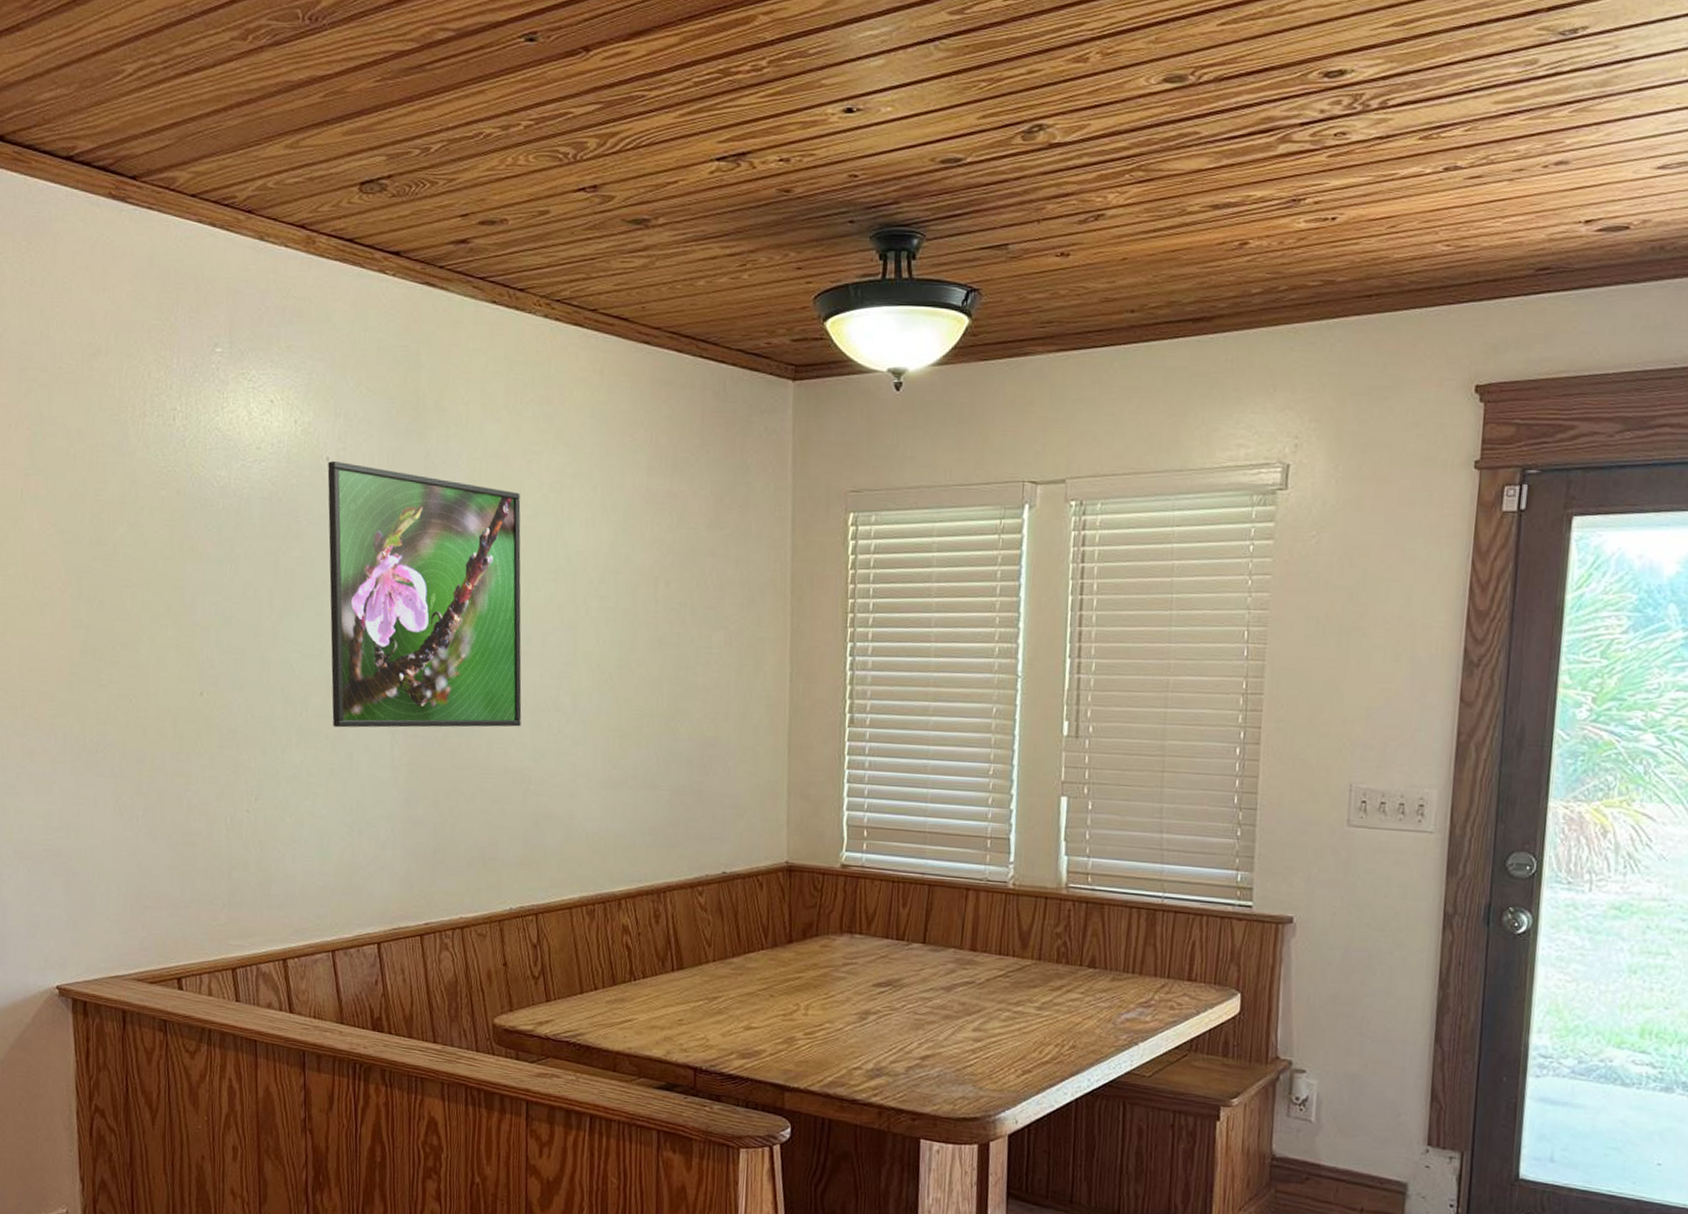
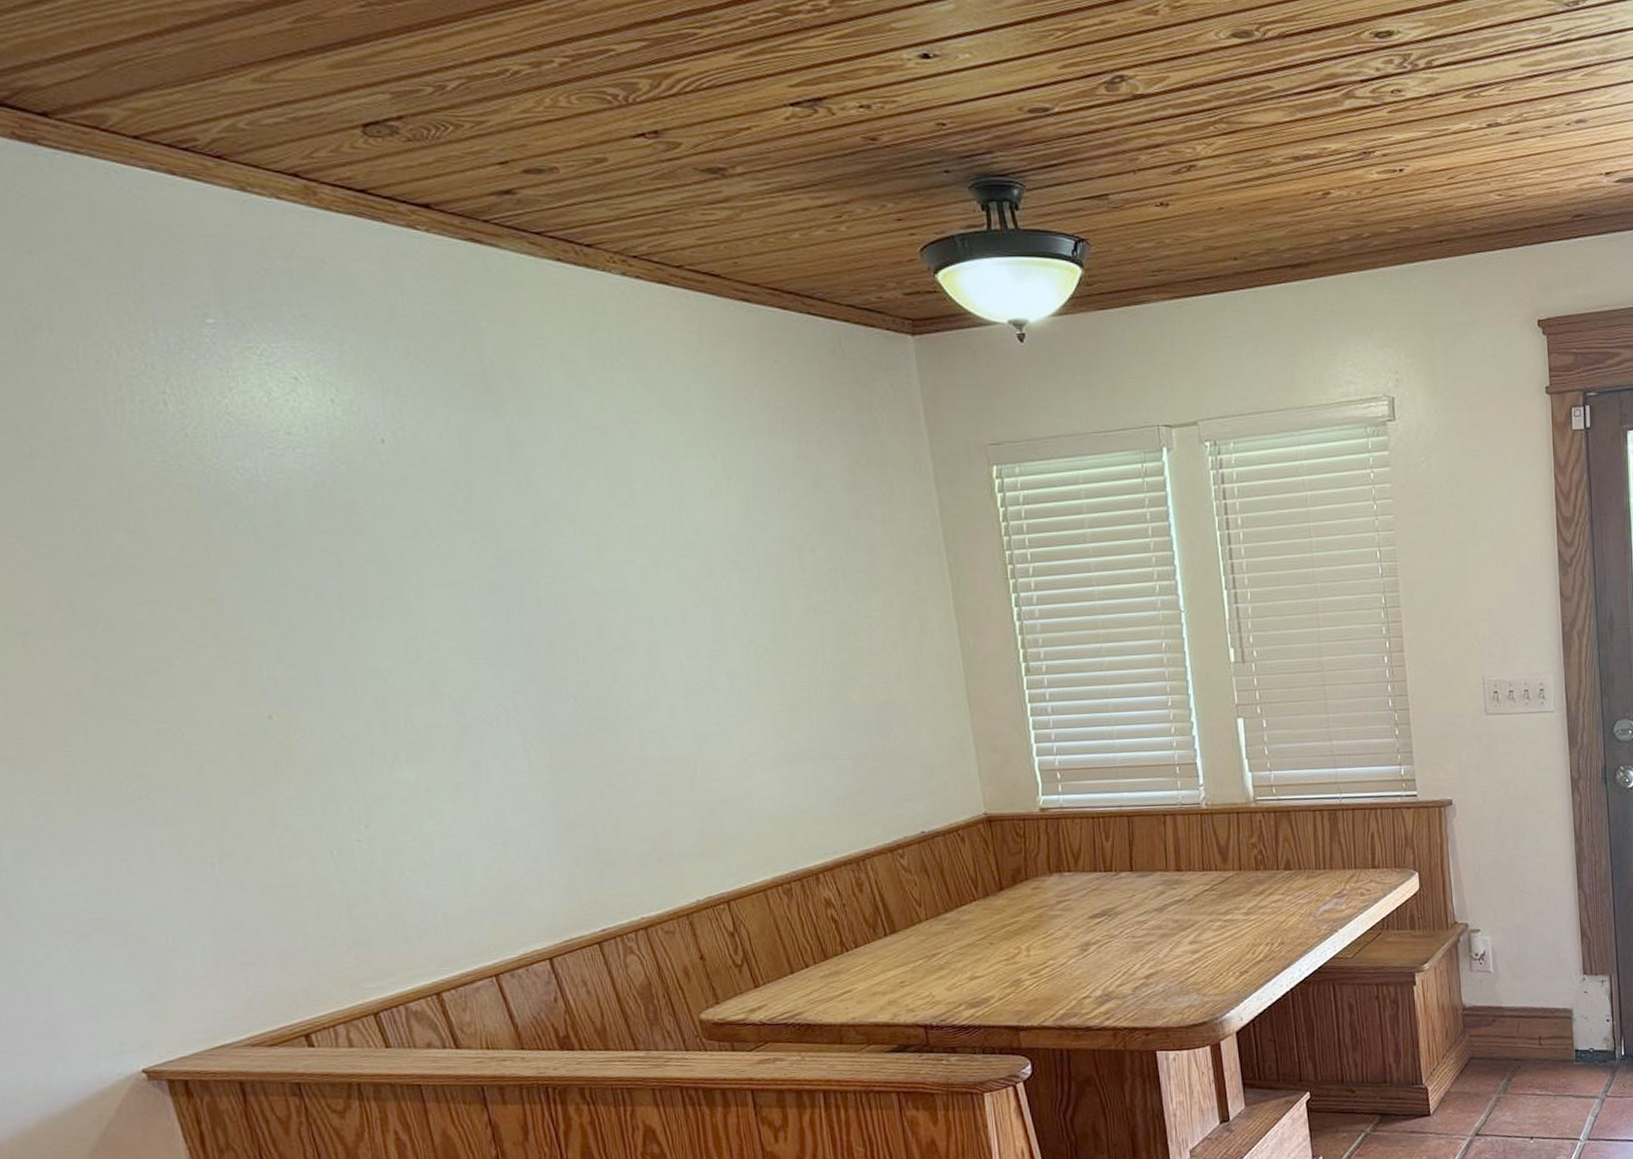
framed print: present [327,461,522,728] -> none [384,443,675,737]

